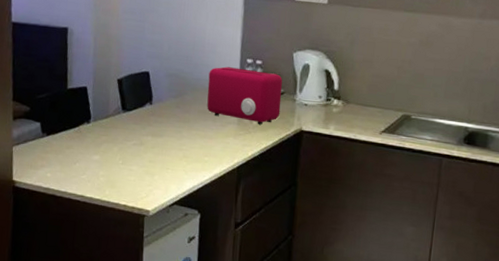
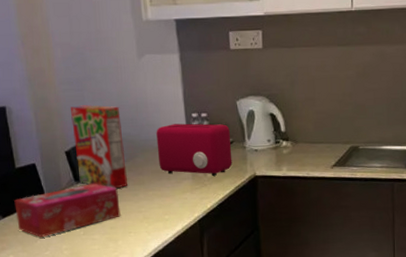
tissue box: none [60,114,163,161] -> present [14,183,121,238]
cereal box: none [126,36,177,123] -> present [71,105,127,189]

